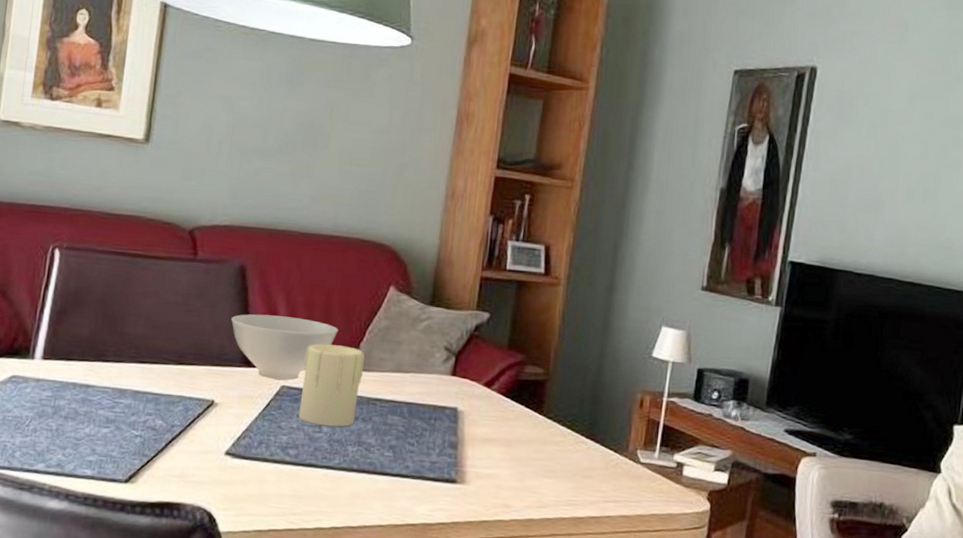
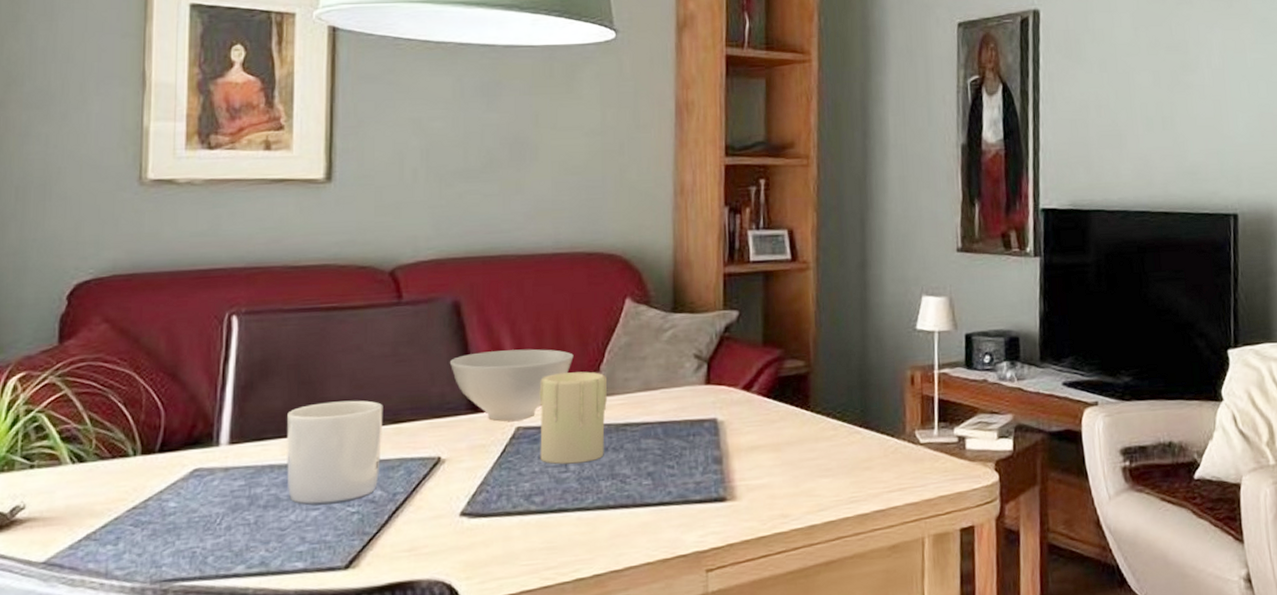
mug: none [85,336,172,426] -> present [286,400,383,506]

